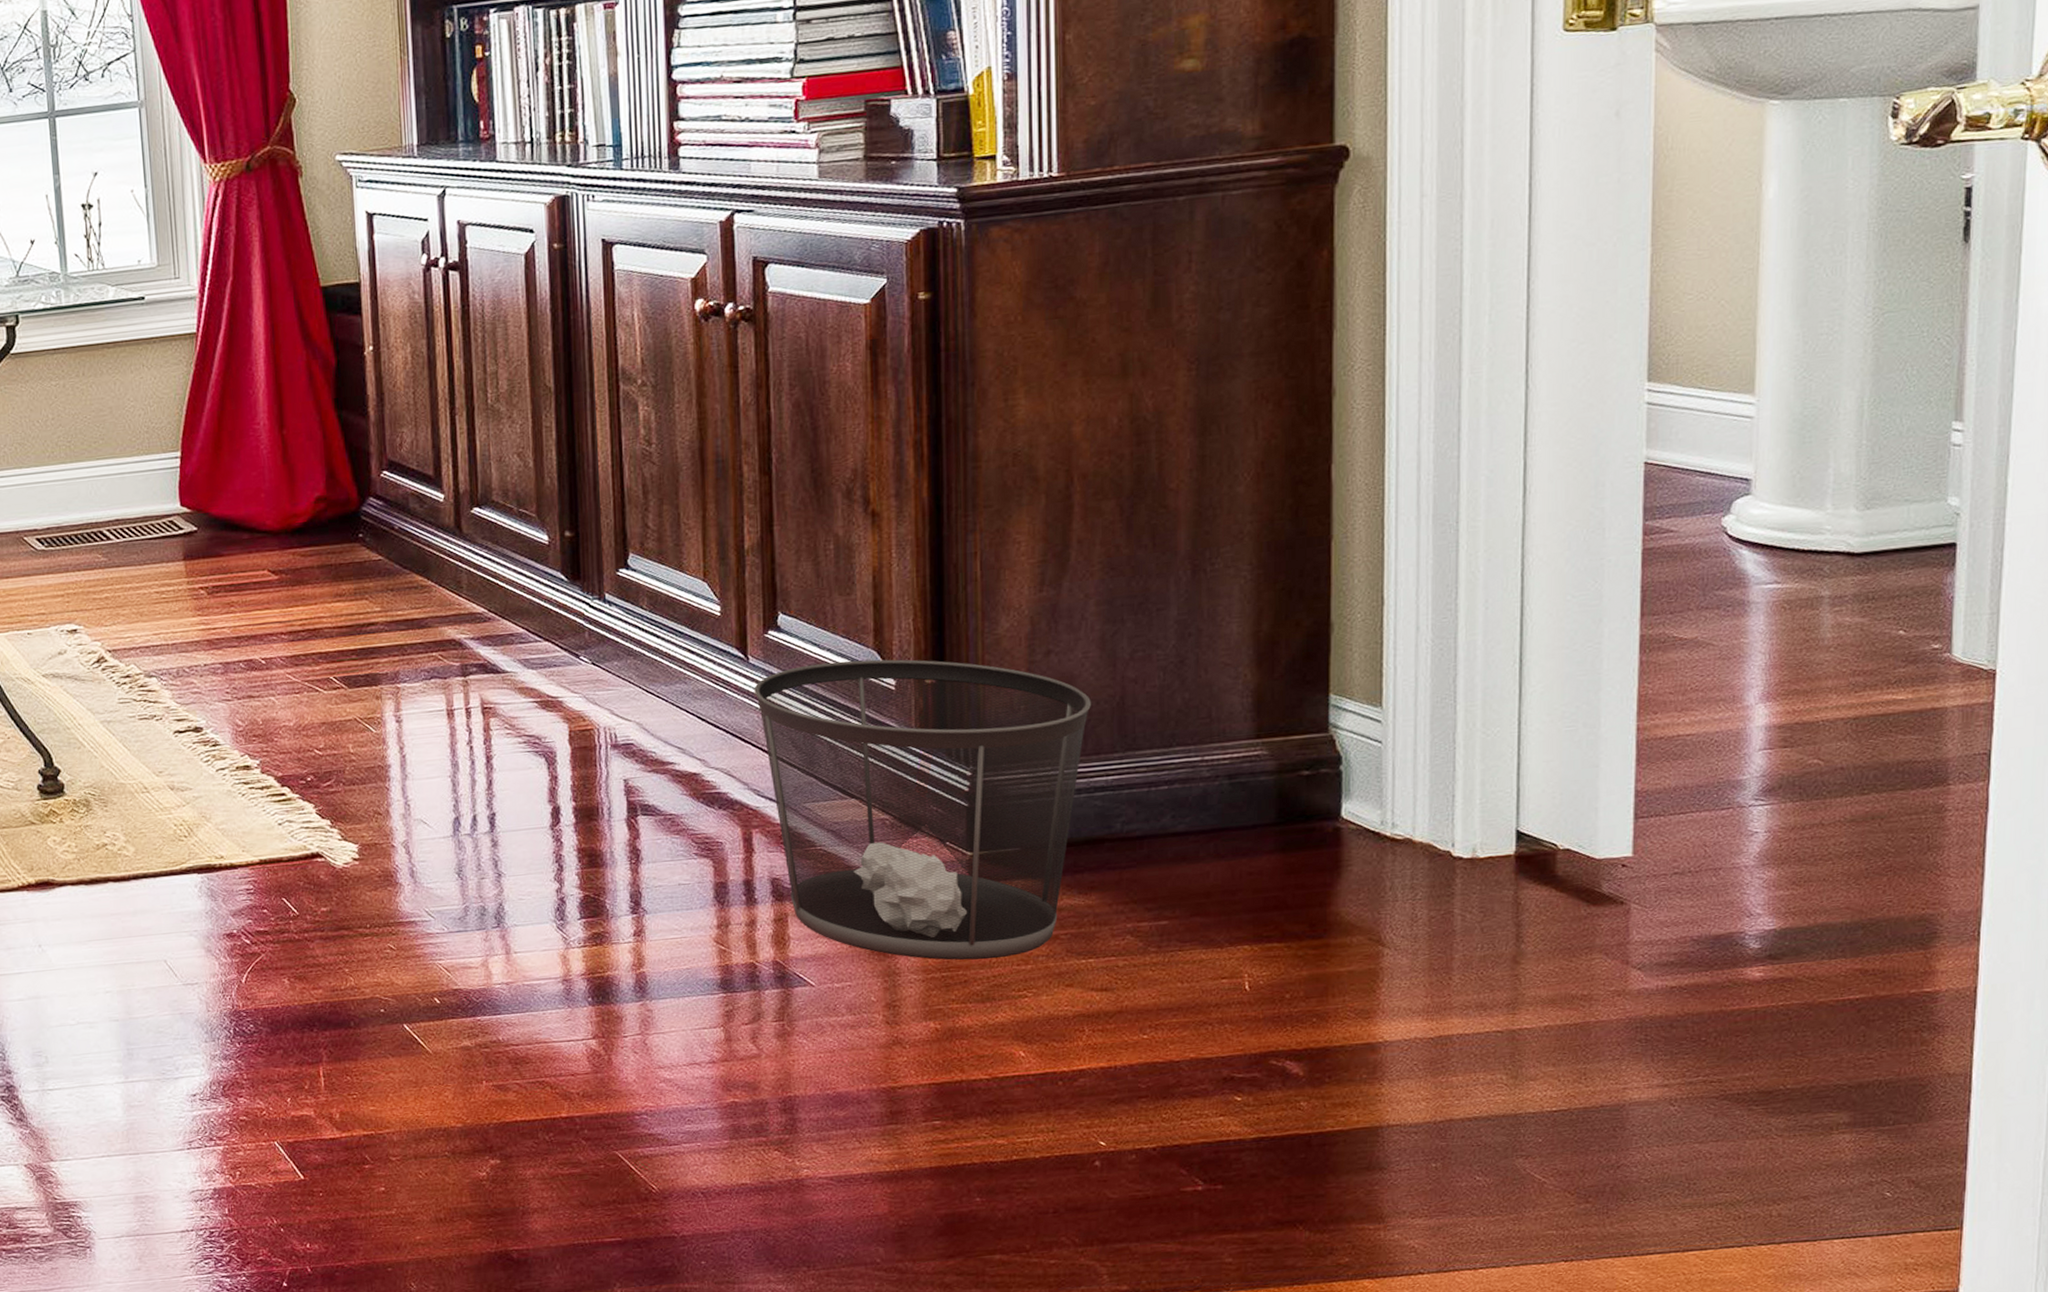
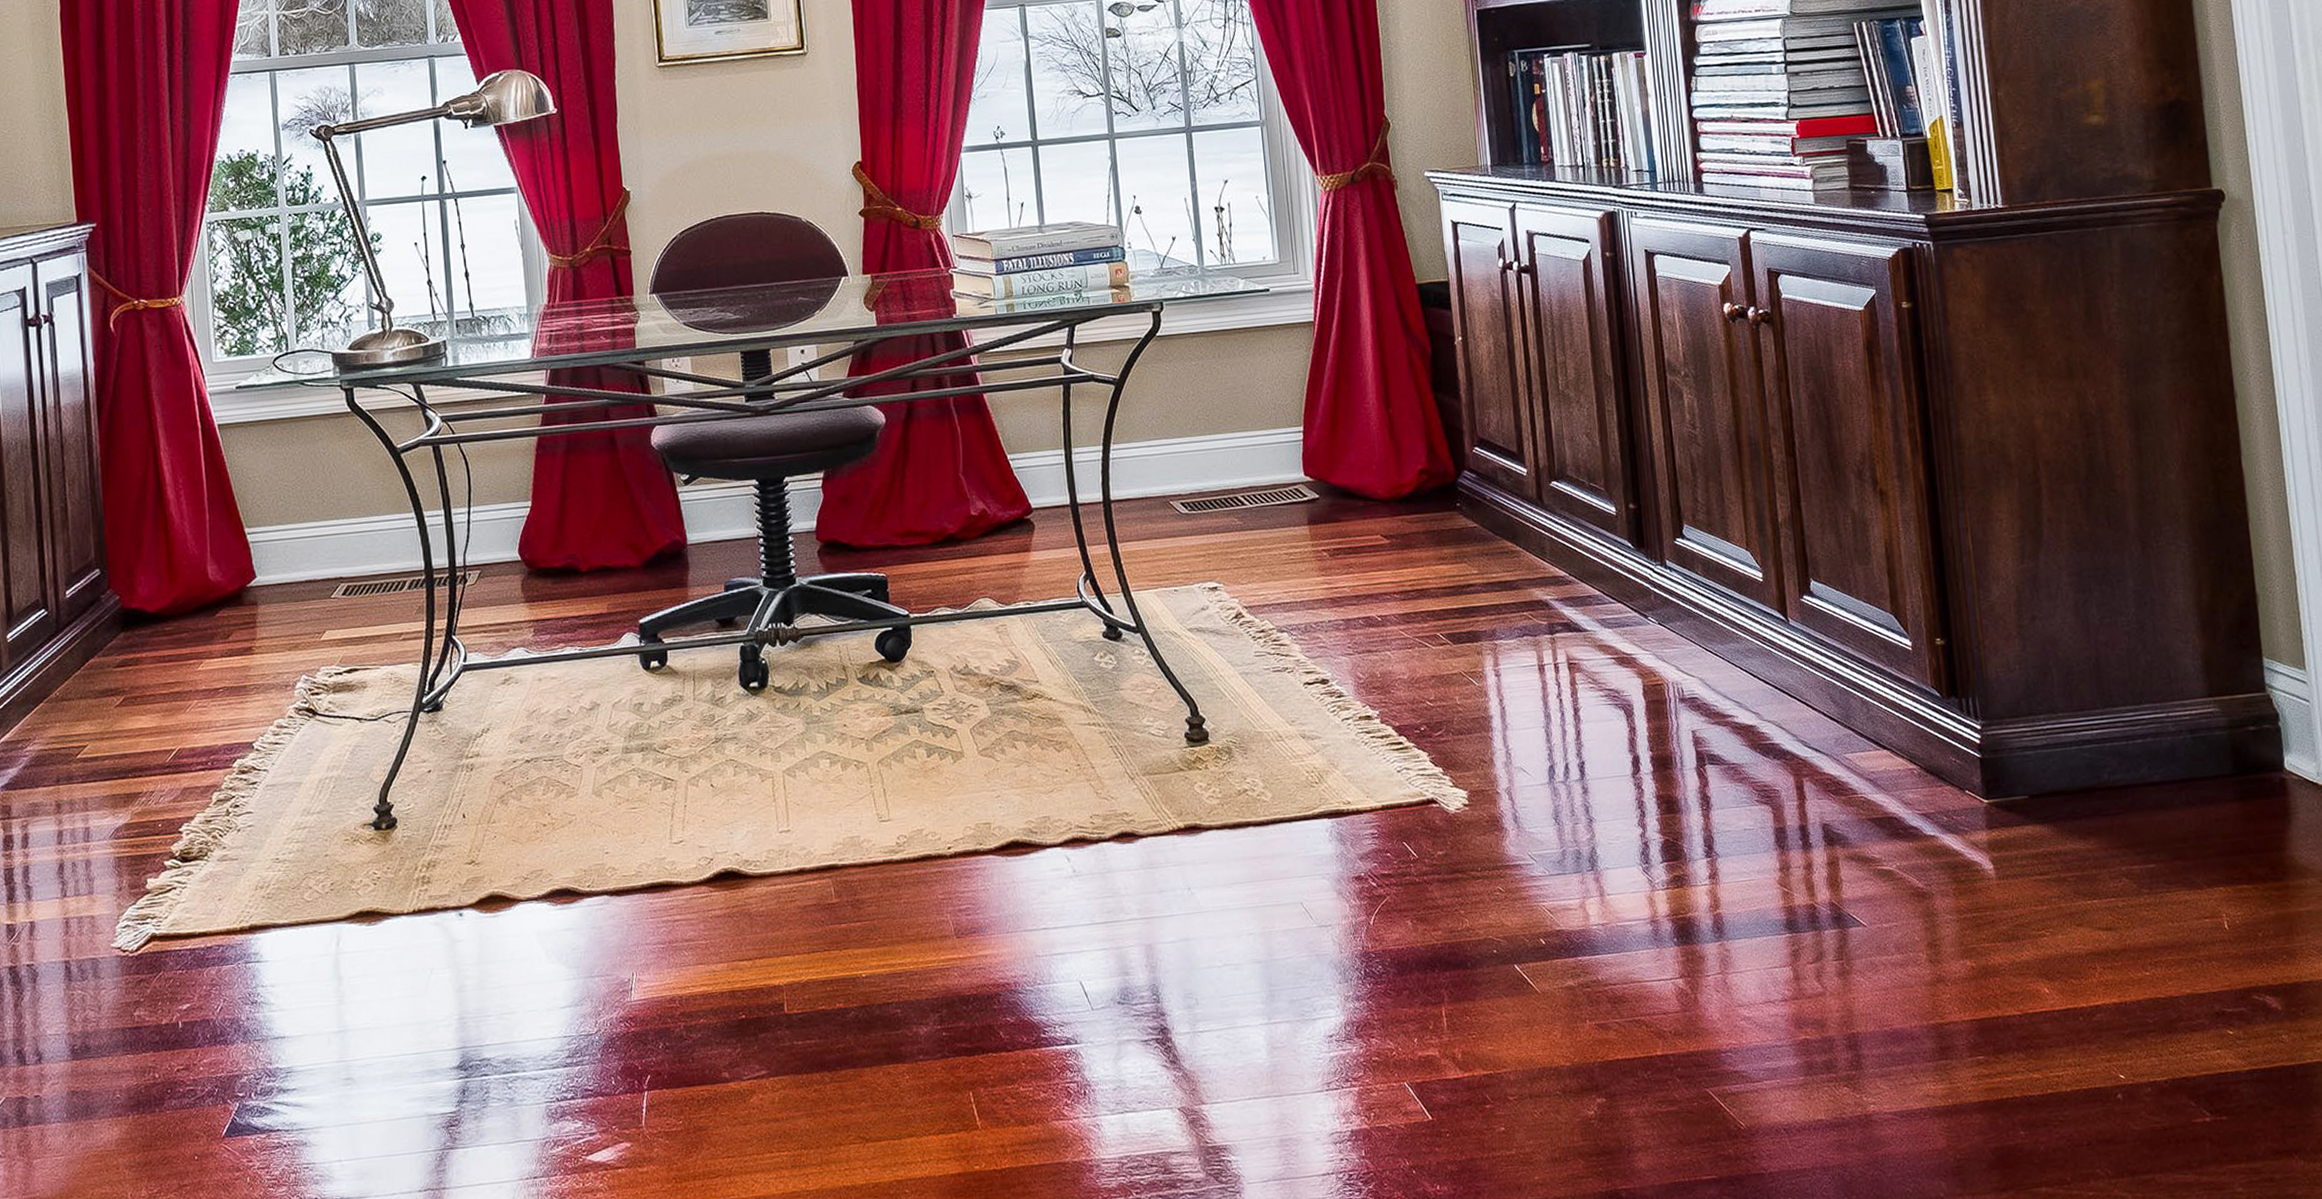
waste bin: present [754,659,1092,961] -> none [1795,622,2073,902]

